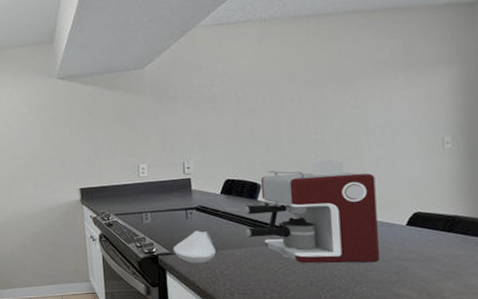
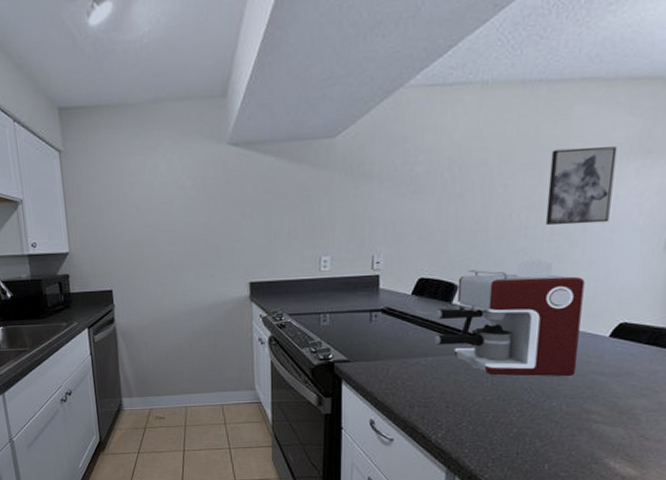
spoon rest: present [173,231,216,264] -> none [351,336,399,373]
wall art: none [328,63,388,131] -> present [545,146,618,226]

